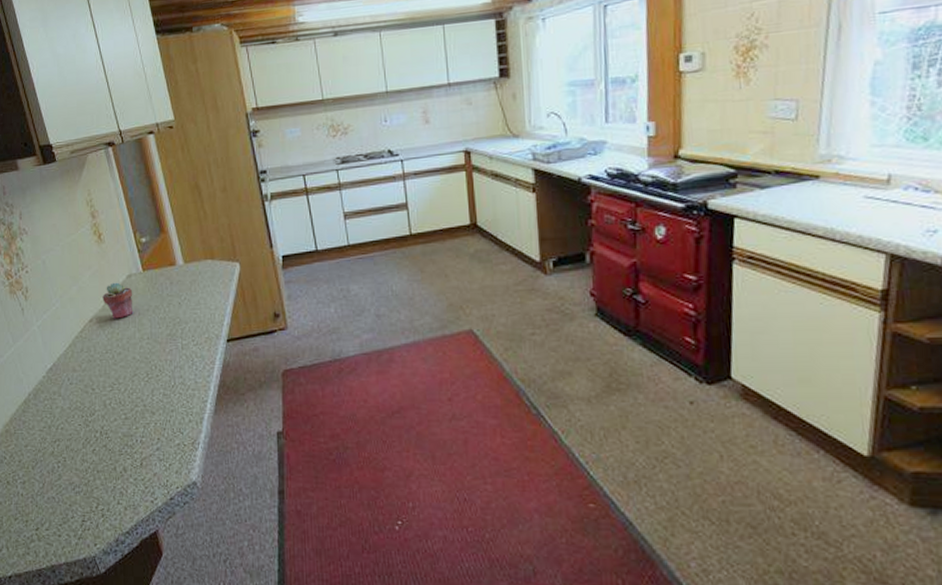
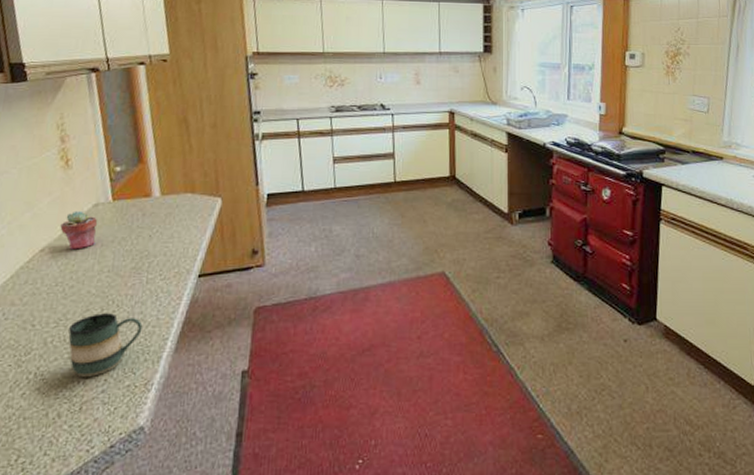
mug: none [122,378,184,437] -> present [68,313,143,378]

